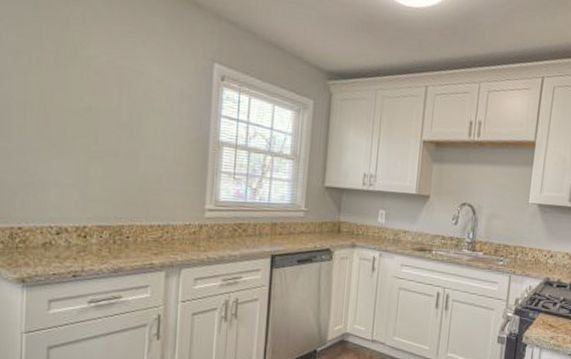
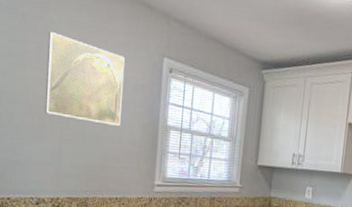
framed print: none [65,27,166,141] -> present [44,31,124,126]

